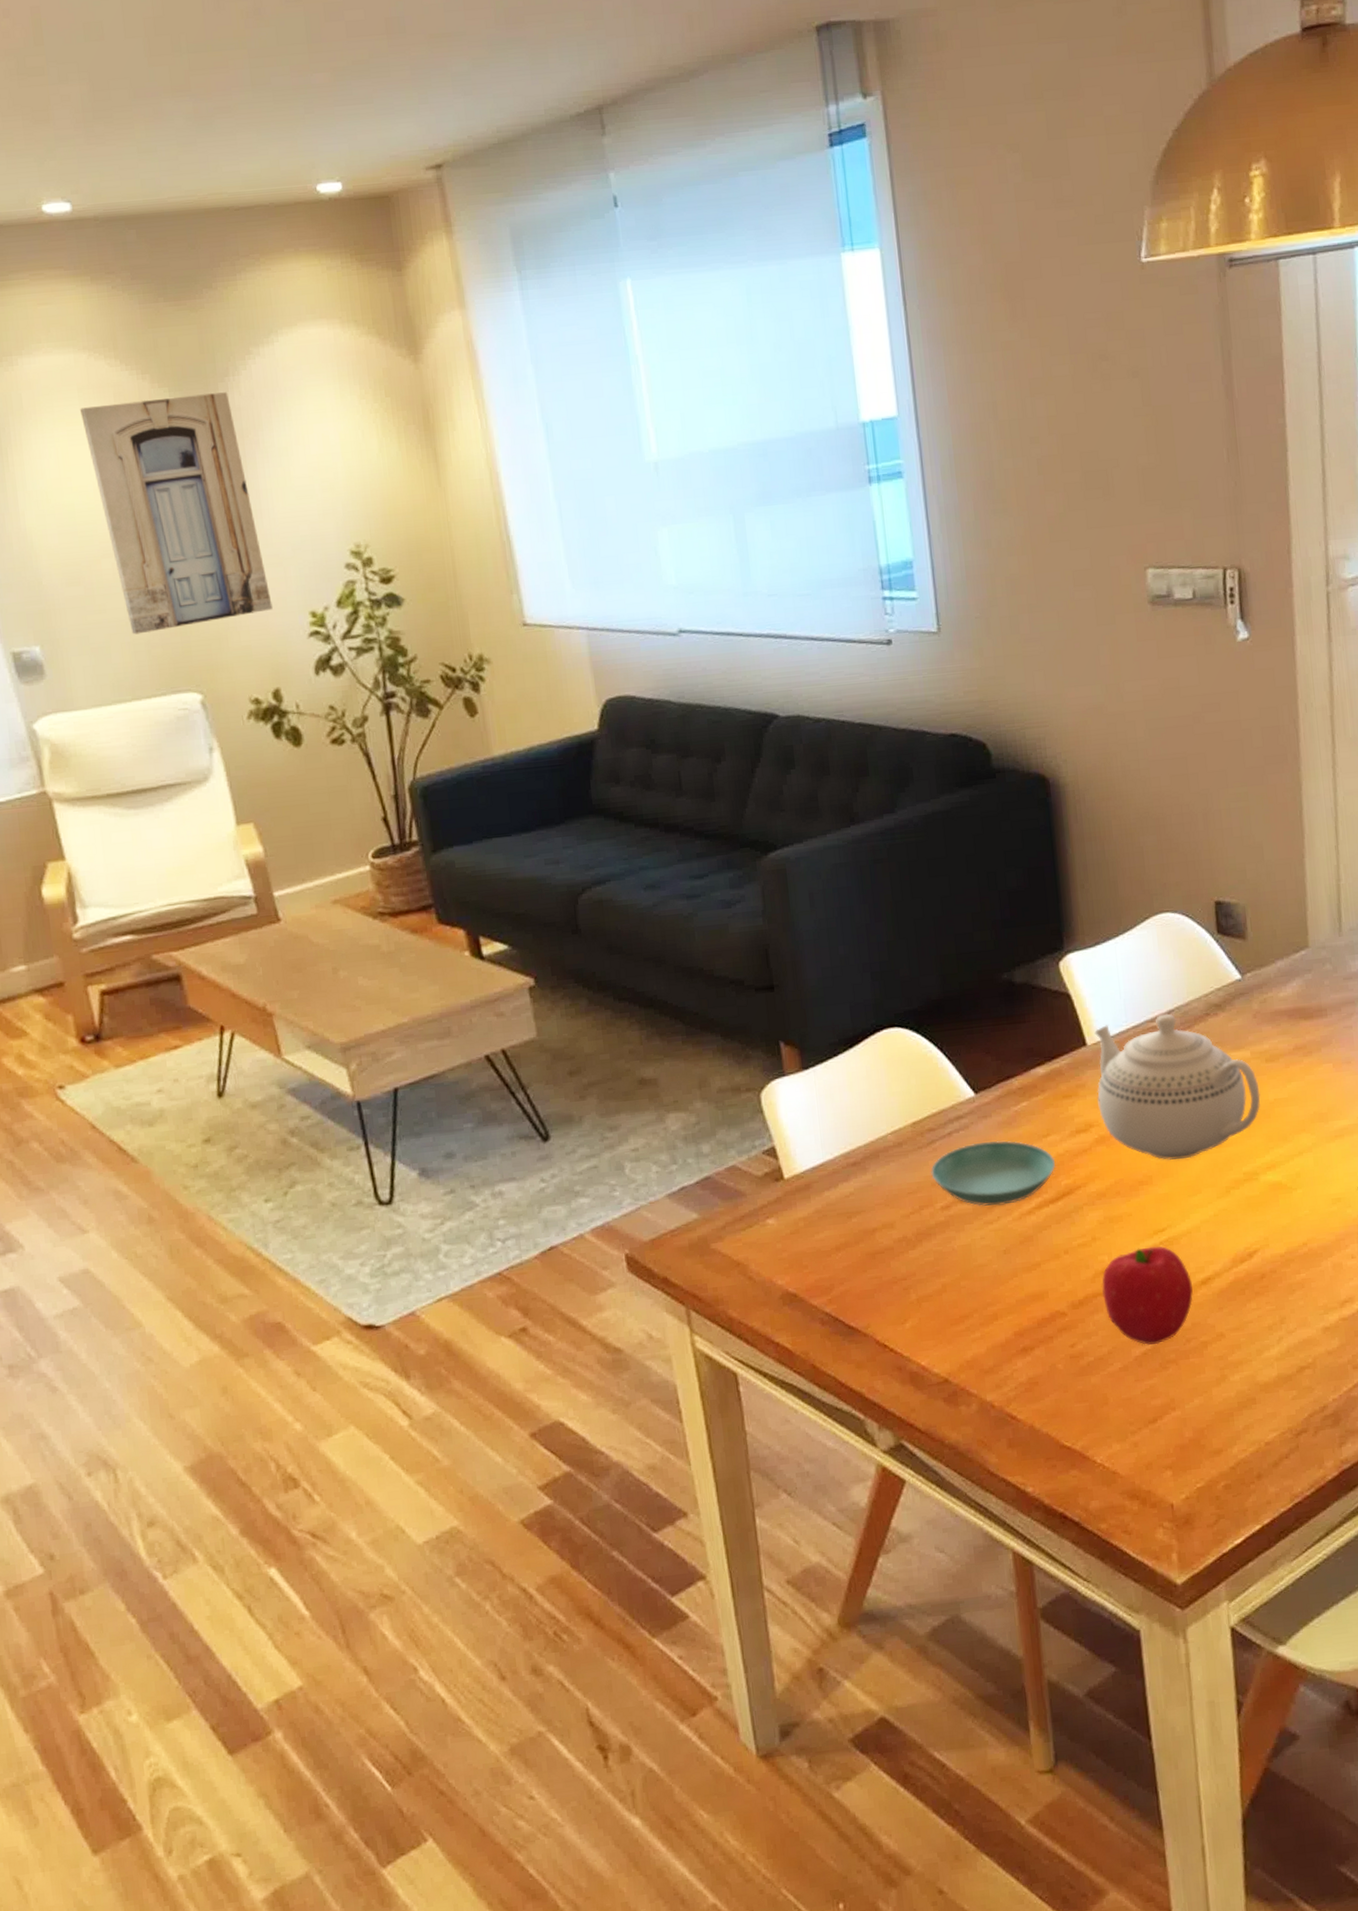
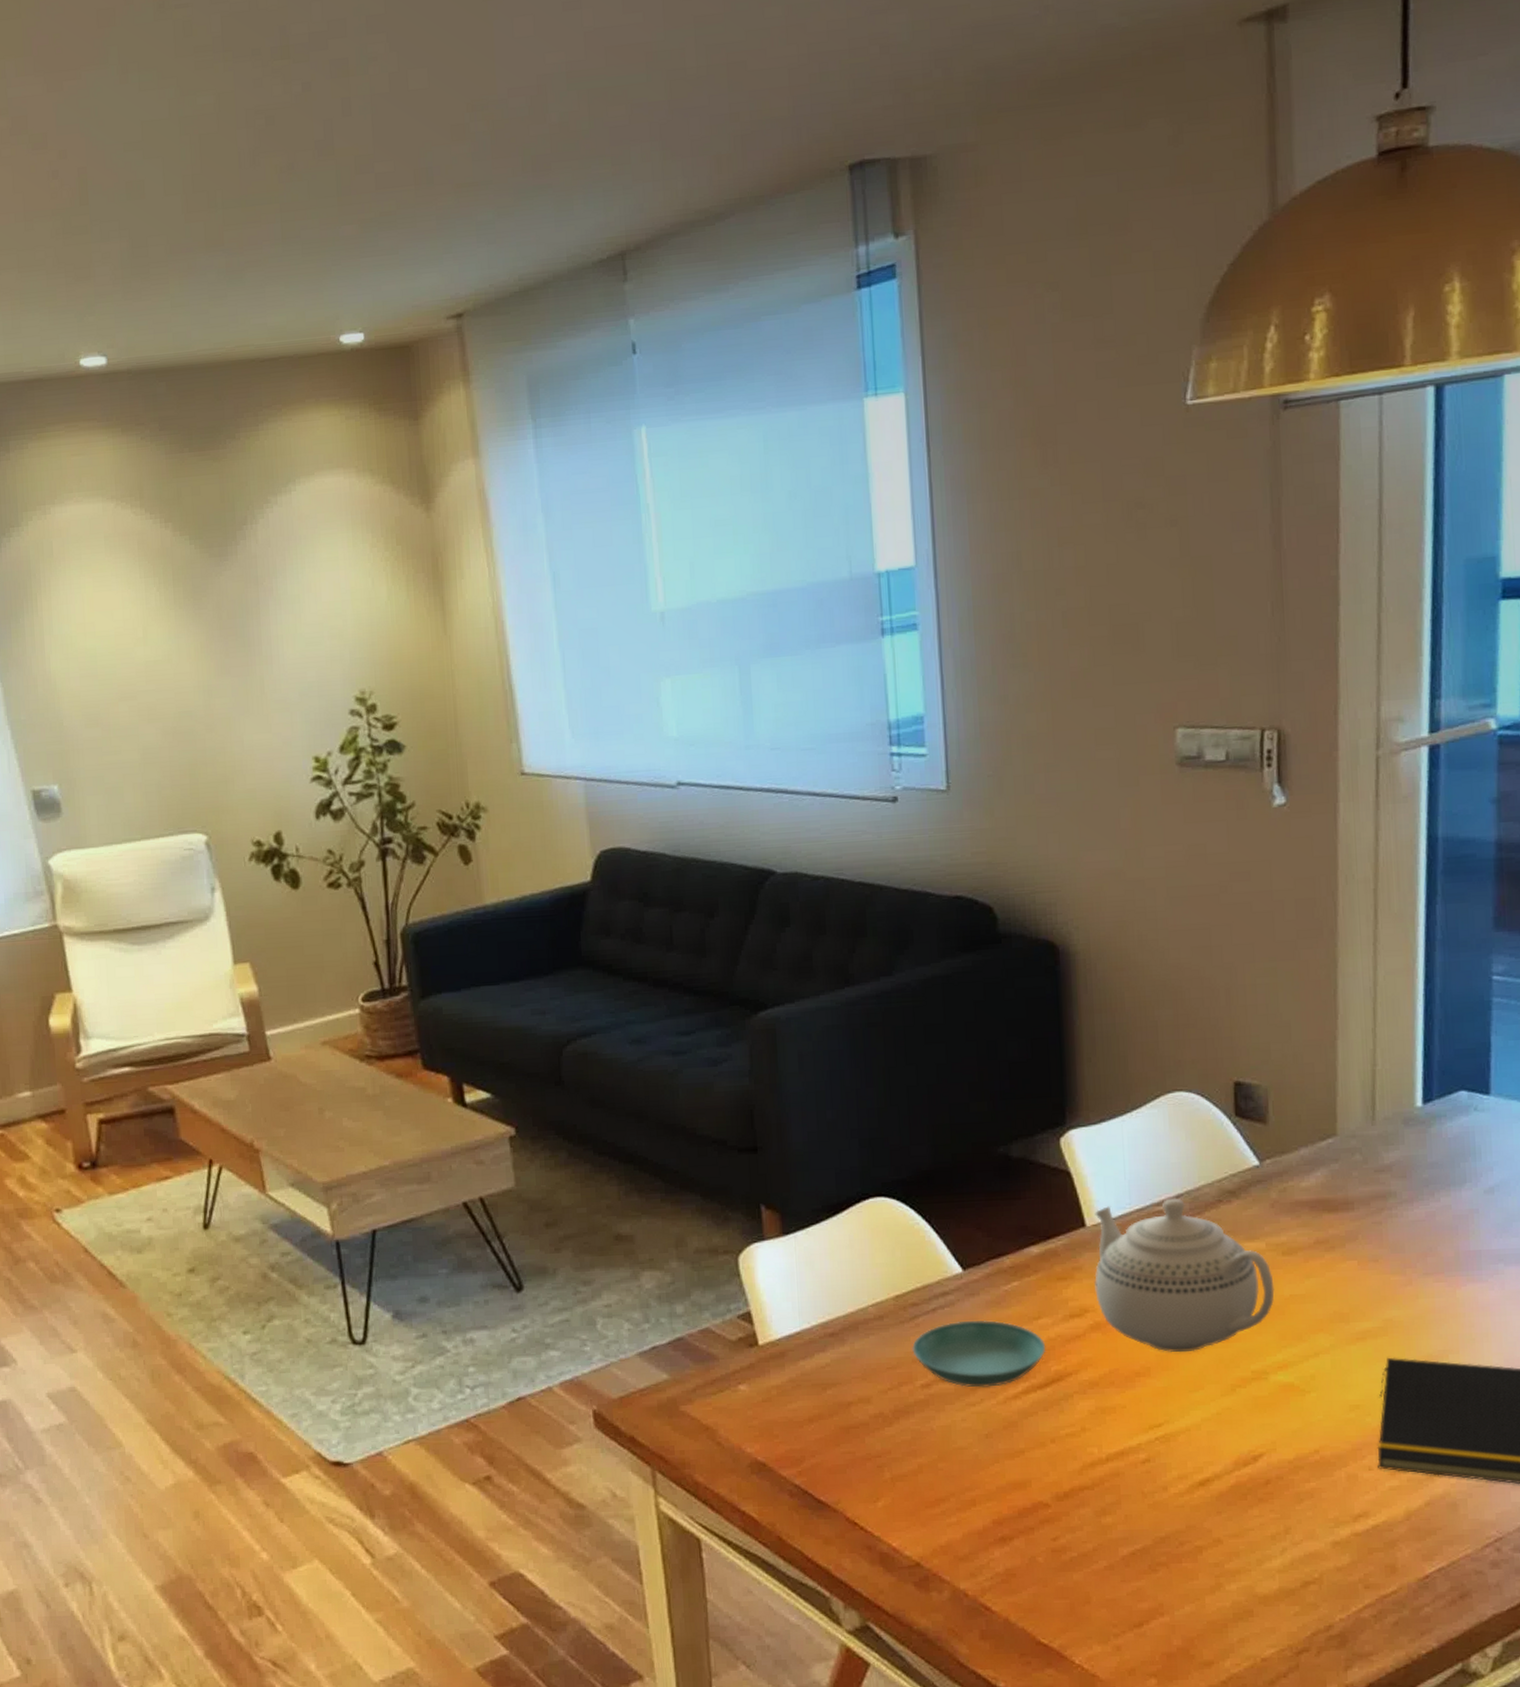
wall art: present [79,392,273,635] -> none [105,540,278,776]
fruit: present [1102,1246,1193,1345] -> none [1089,1441,1190,1546]

